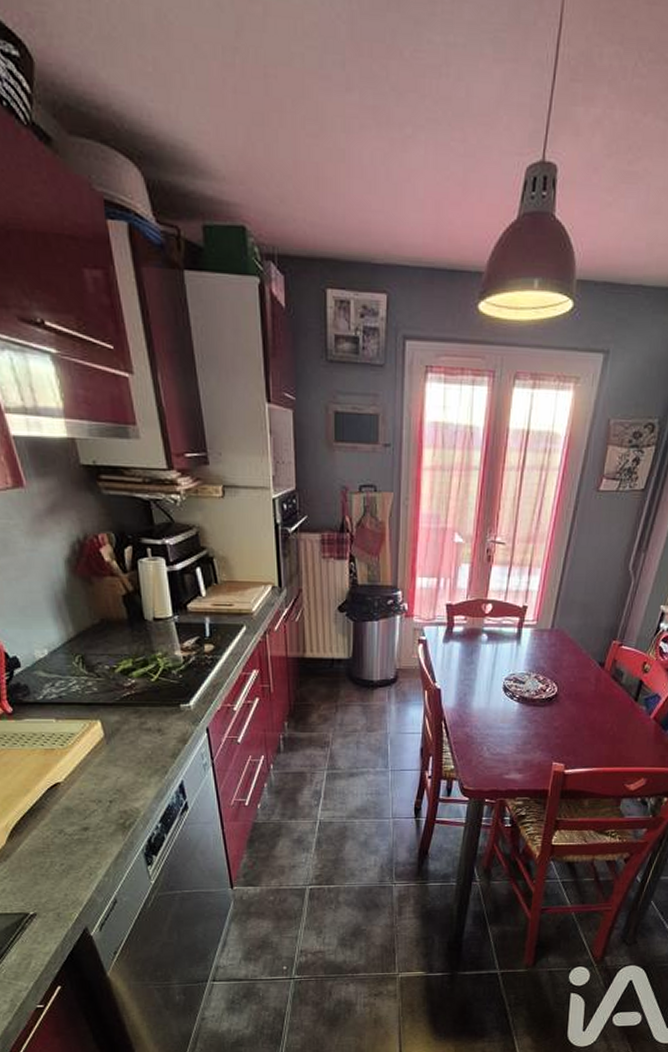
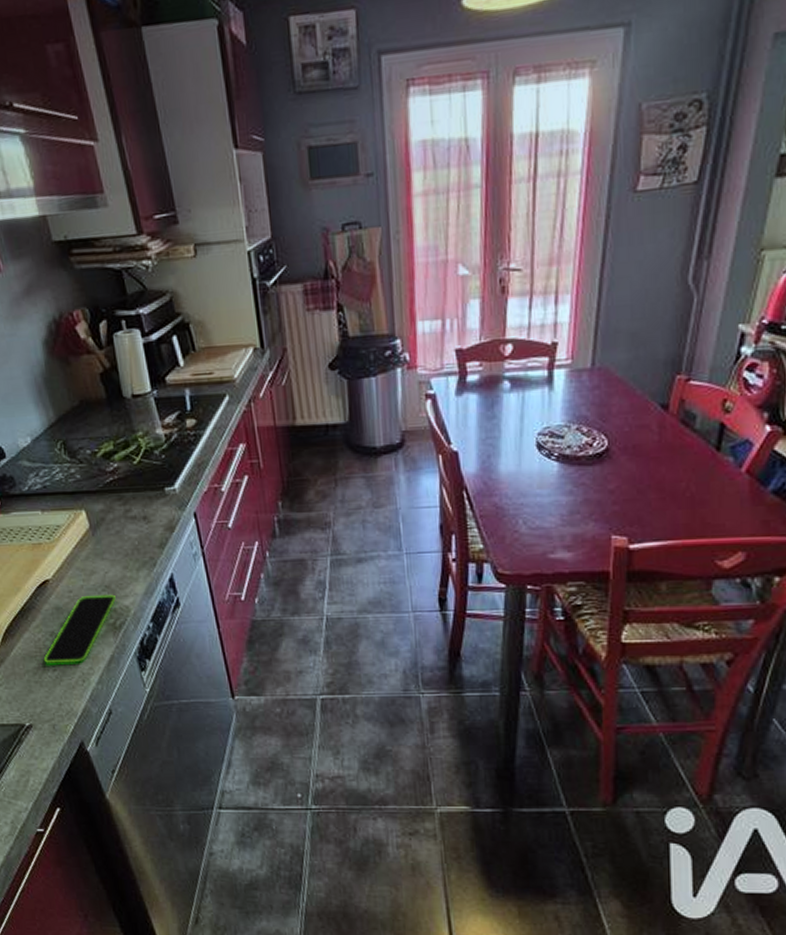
smartphone: none [52,797,127,858] -> present [44,594,116,663]

